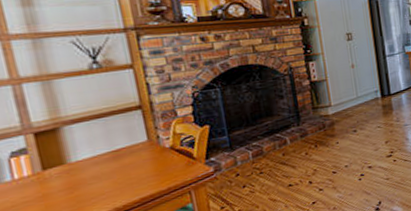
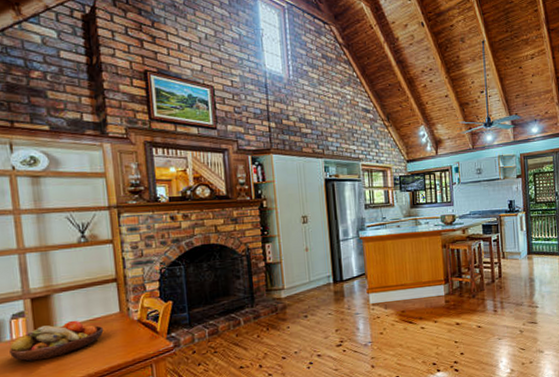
fruit bowl: none [11,152,130,202] -> present [9,320,104,362]

